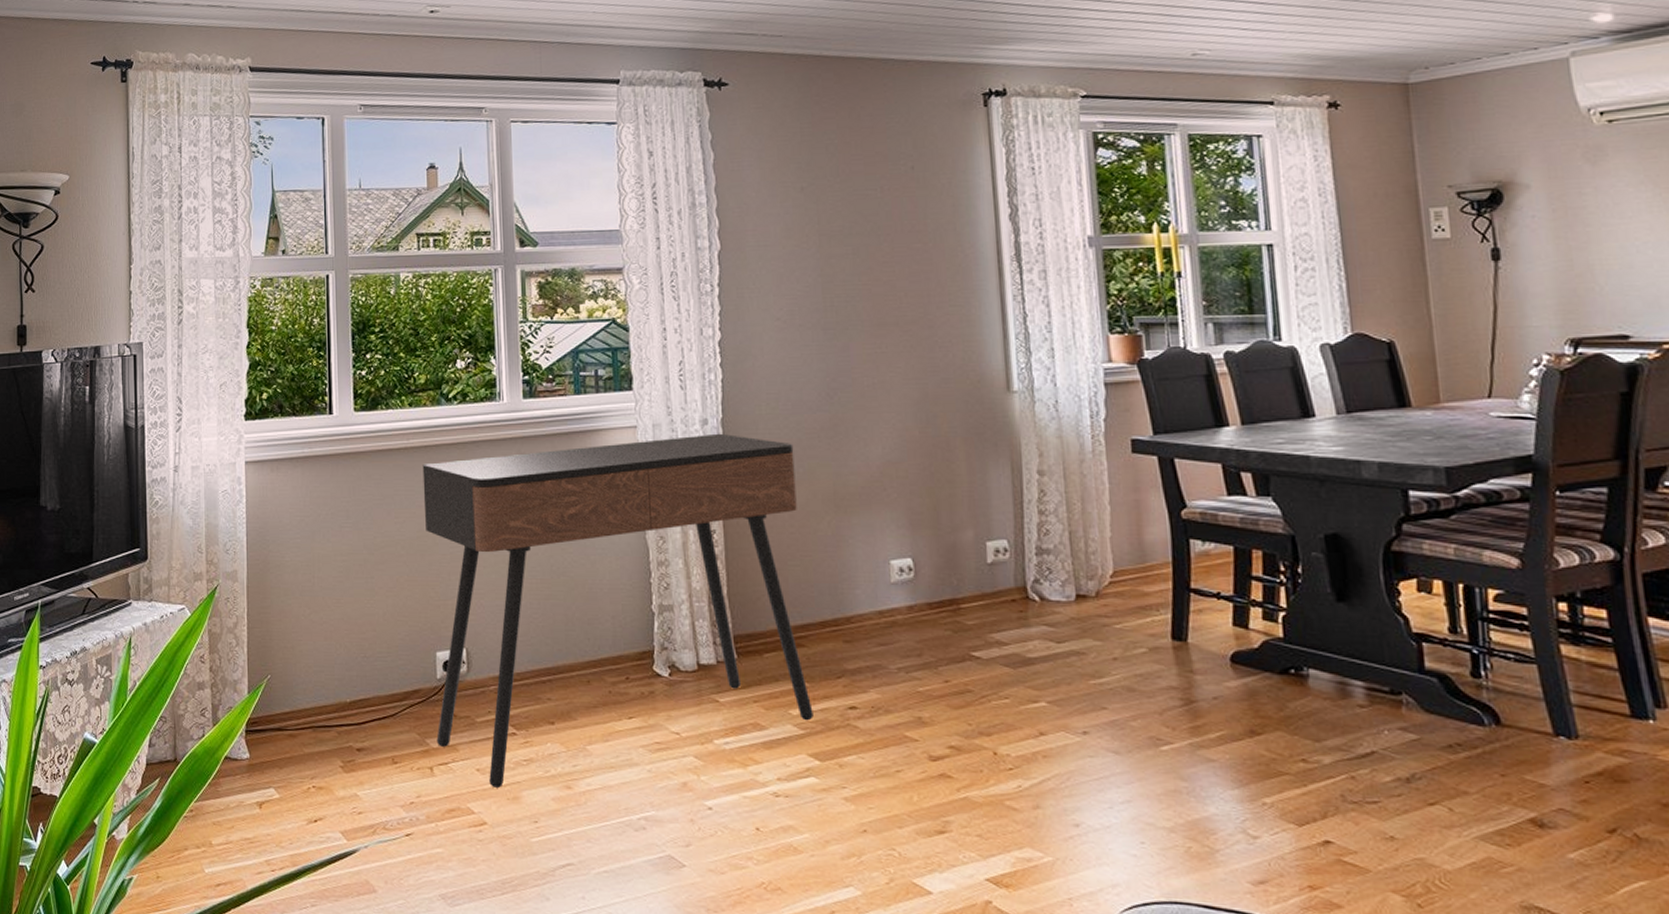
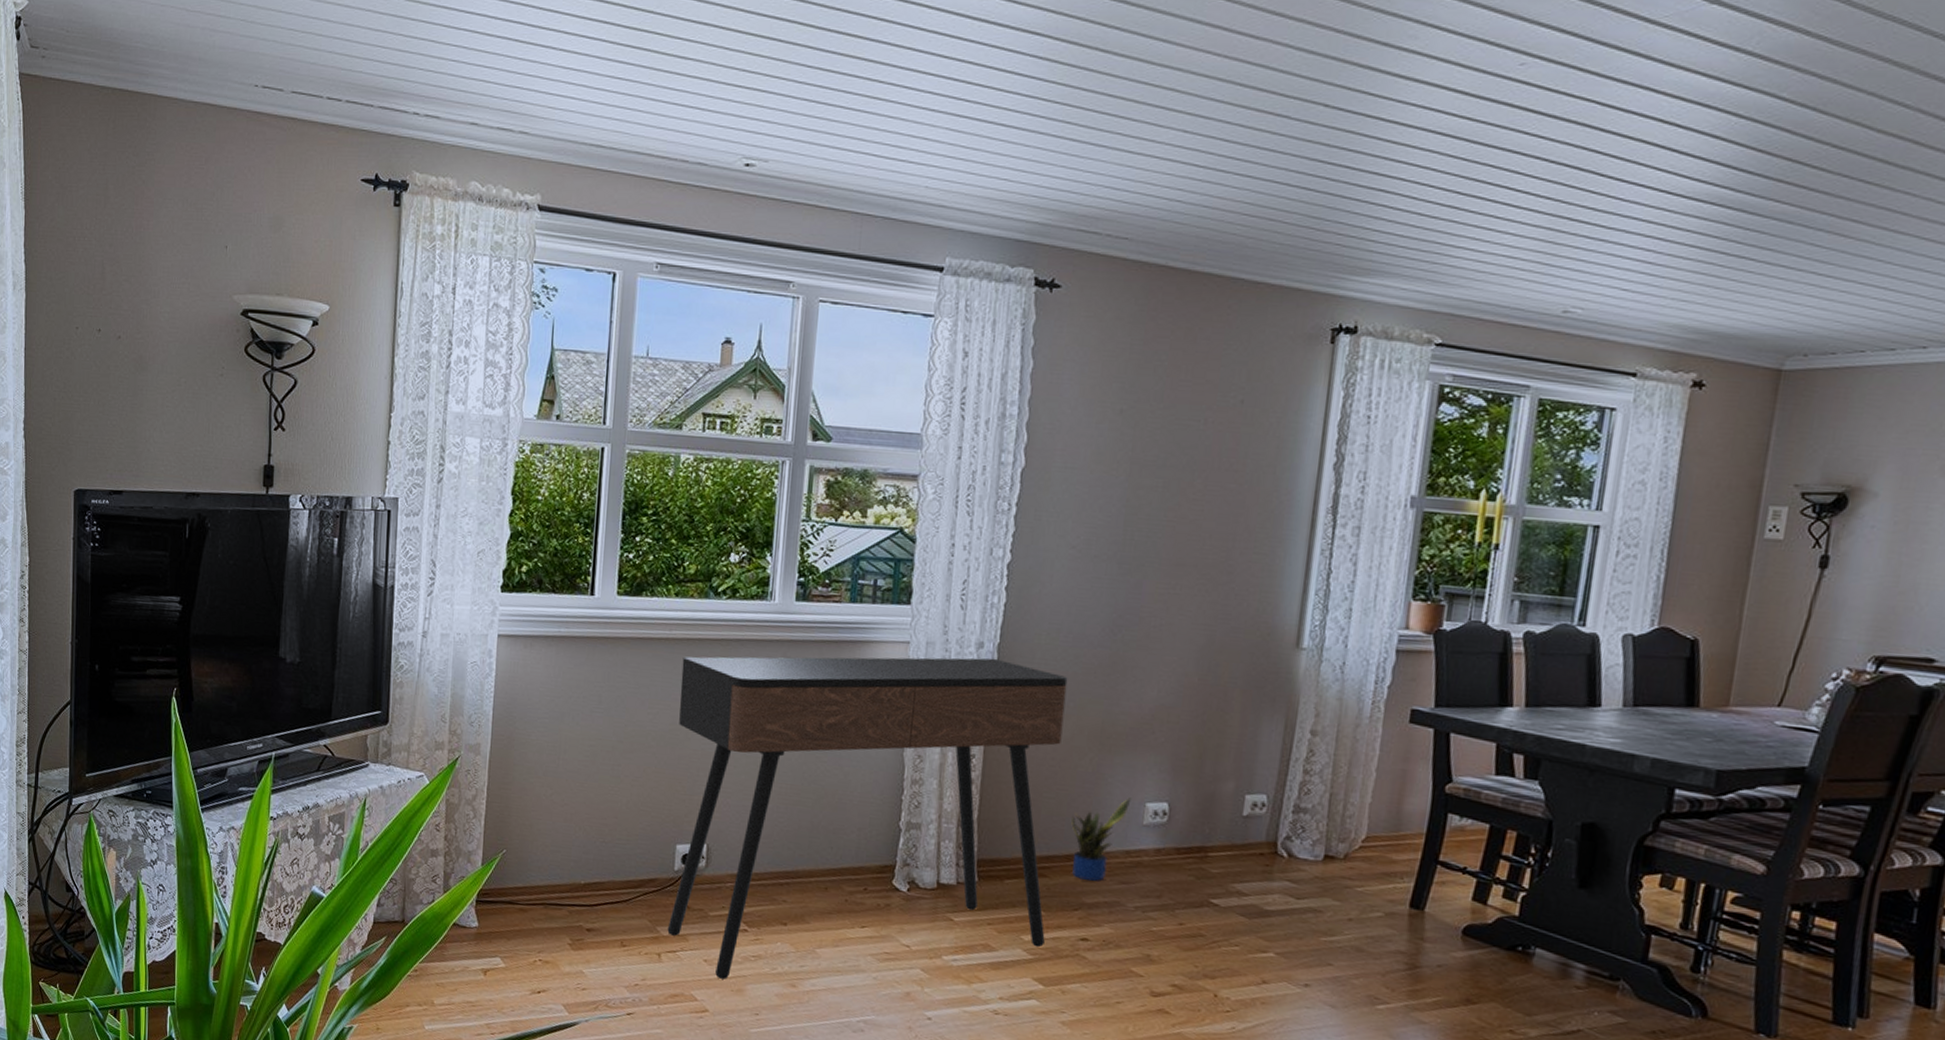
potted plant: none [820,557,875,647] -> present [1071,797,1132,881]

